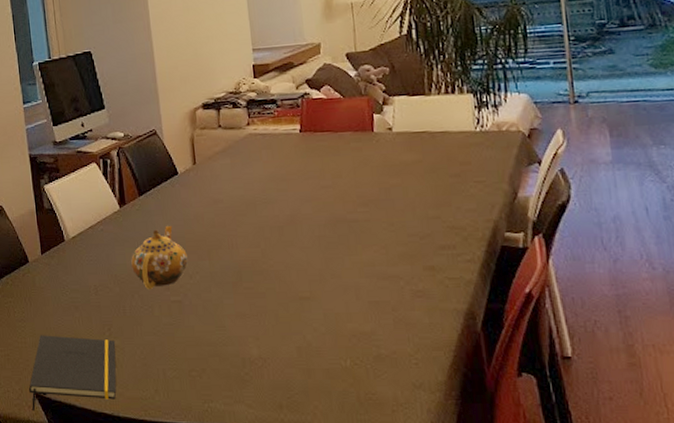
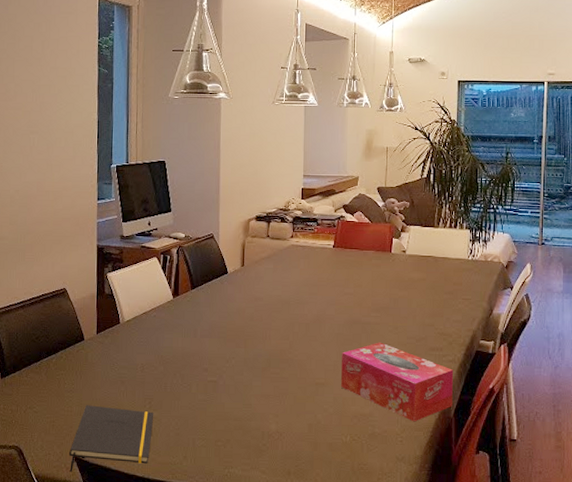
teapot: present [131,225,189,289] -> none [177,316,227,370]
tissue box: none [327,243,478,340] -> present [341,342,454,422]

